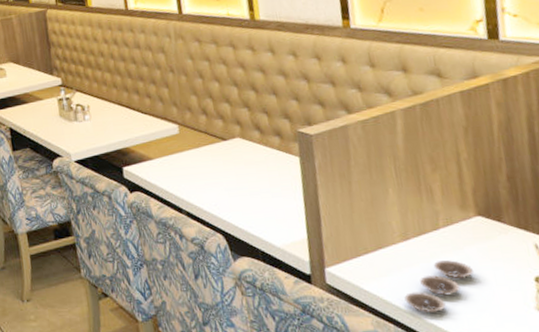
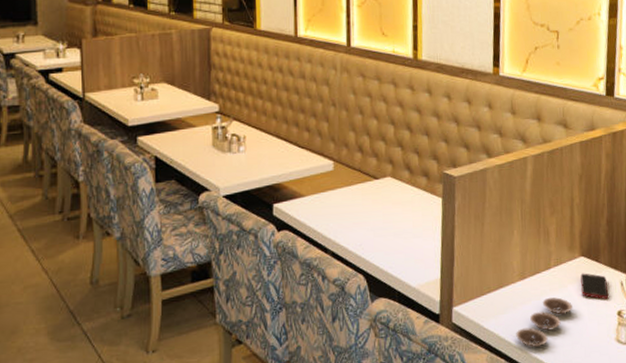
cell phone: none [479,234,521,263] -> present [580,273,609,299]

